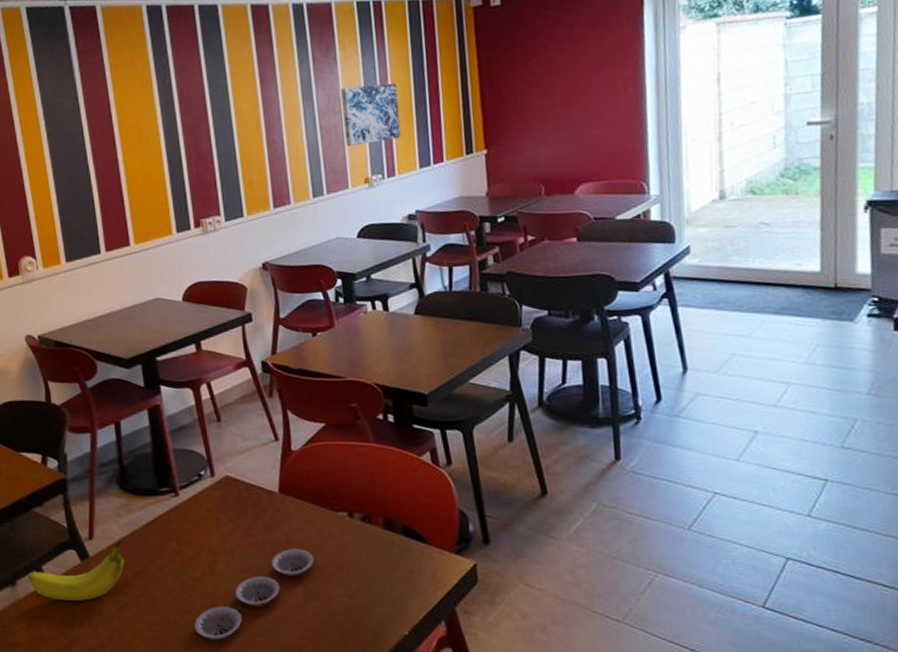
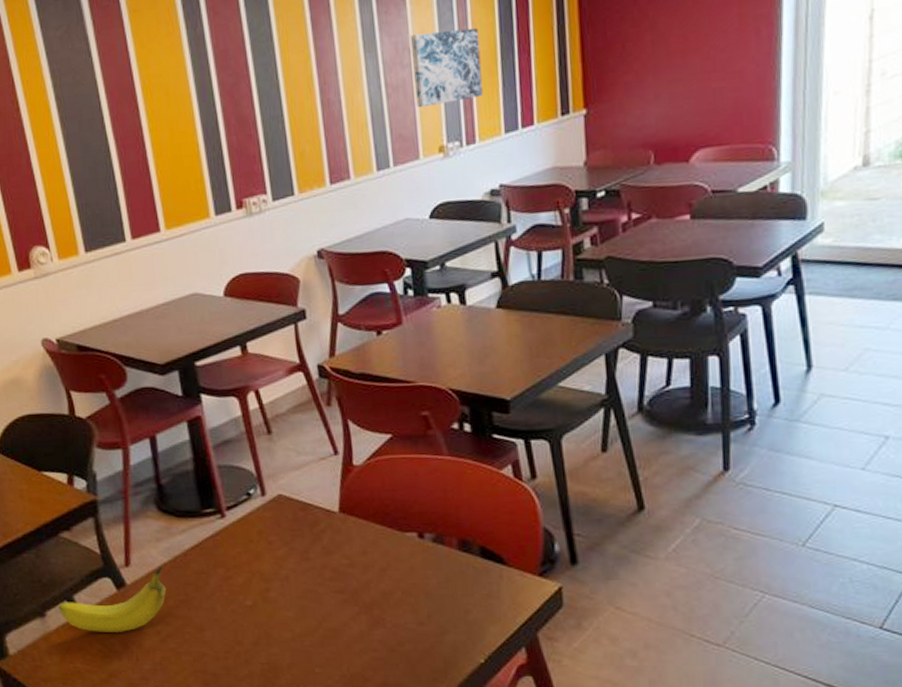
plate: present [194,549,314,641] -> none [245,573,380,672]

